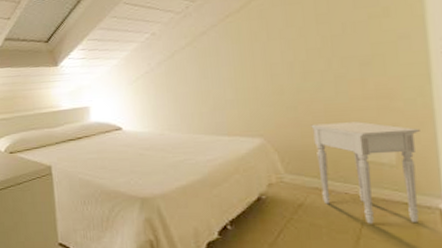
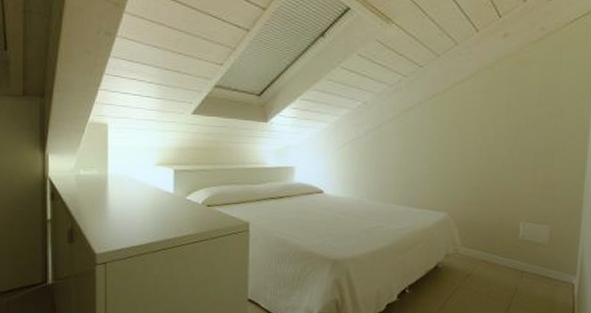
nightstand: present [311,121,420,224] -> none [487,204,570,295]

